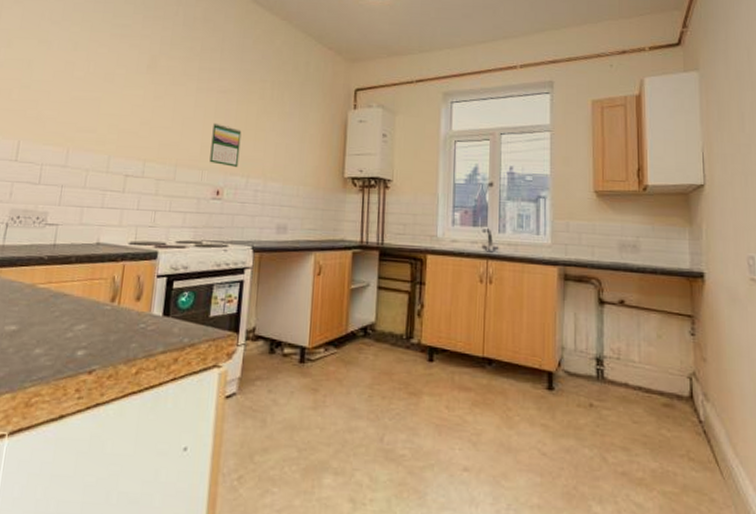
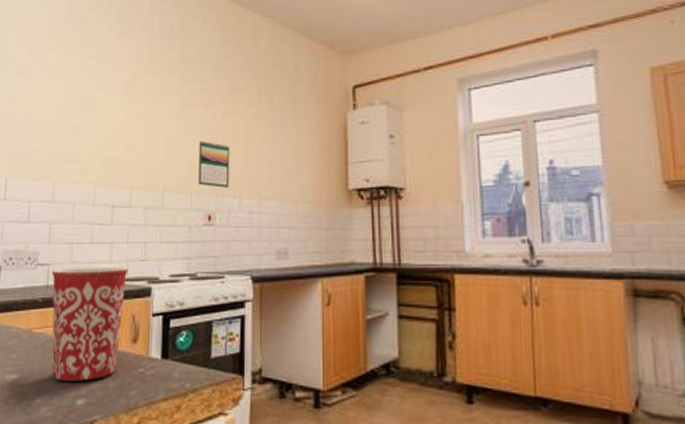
mug: none [54,229,137,334] -> present [52,268,129,381]

